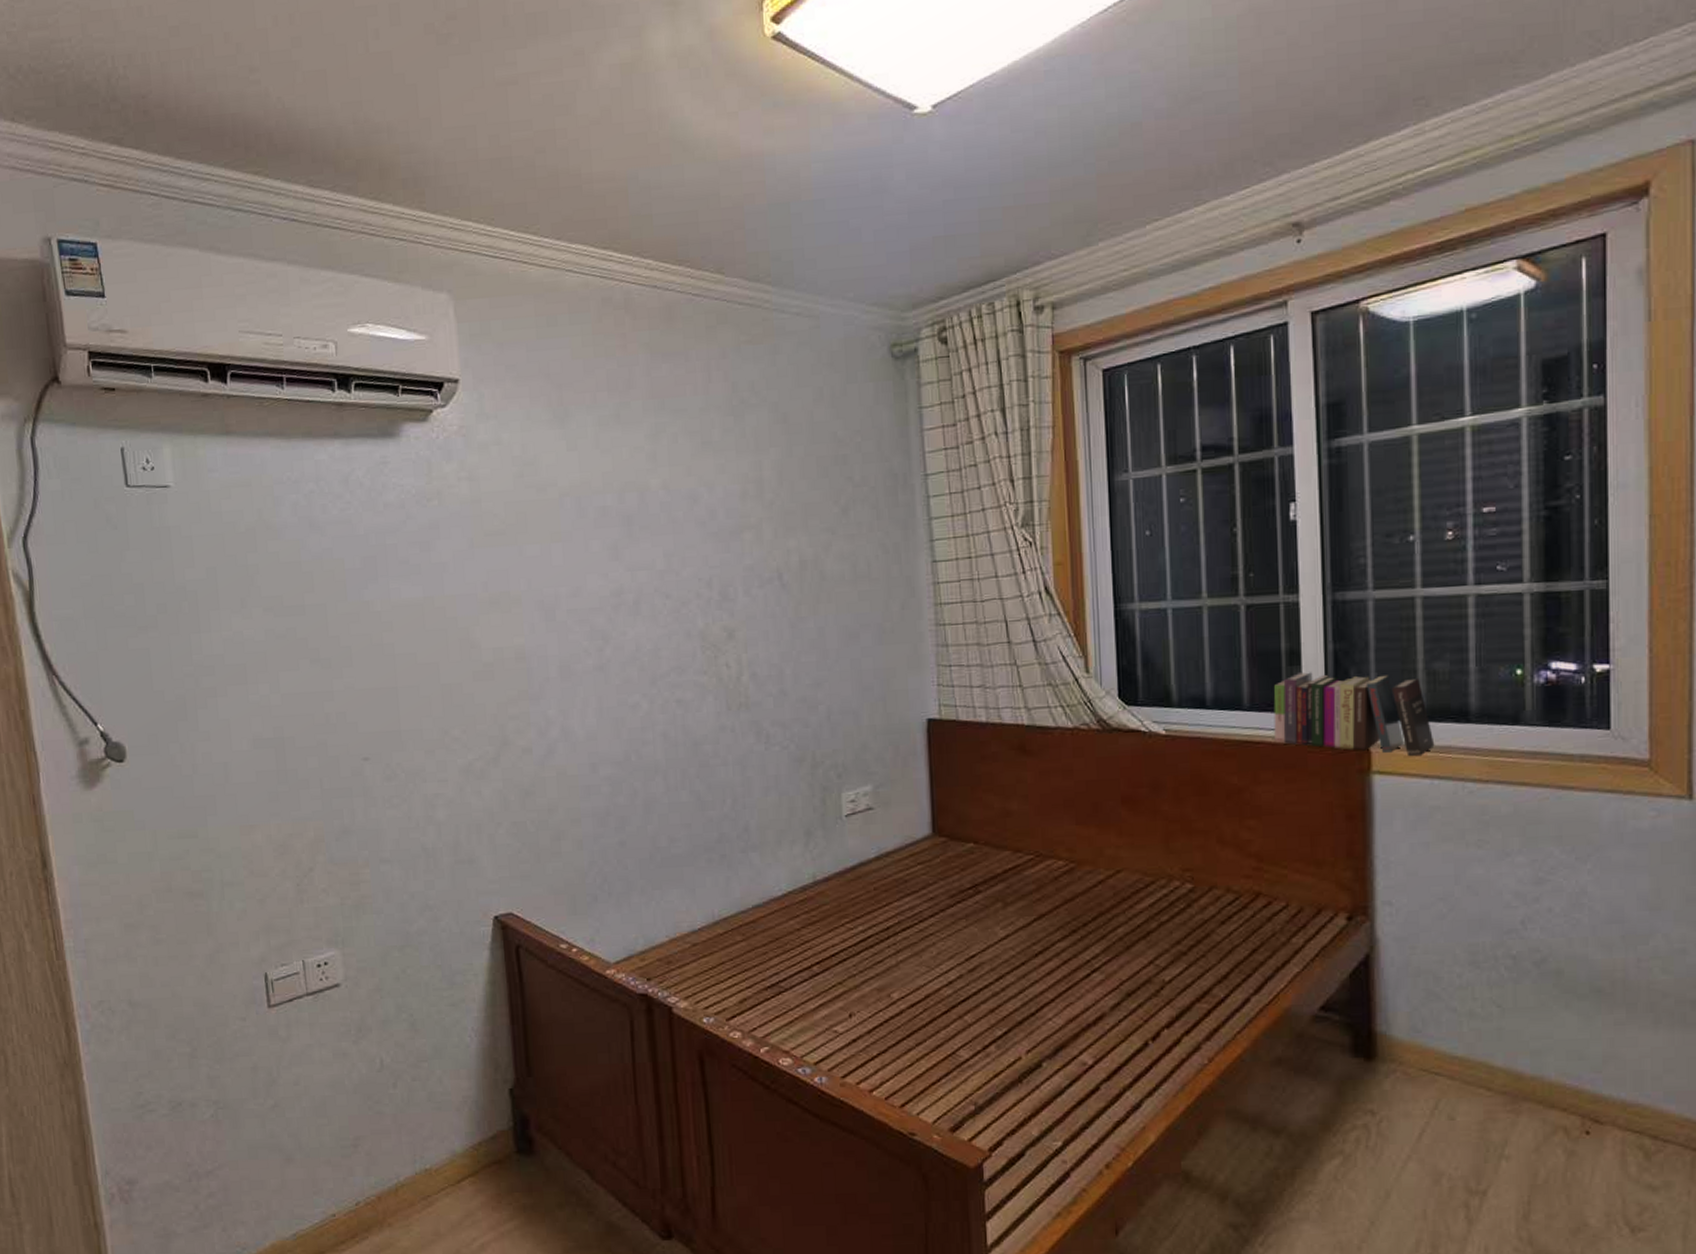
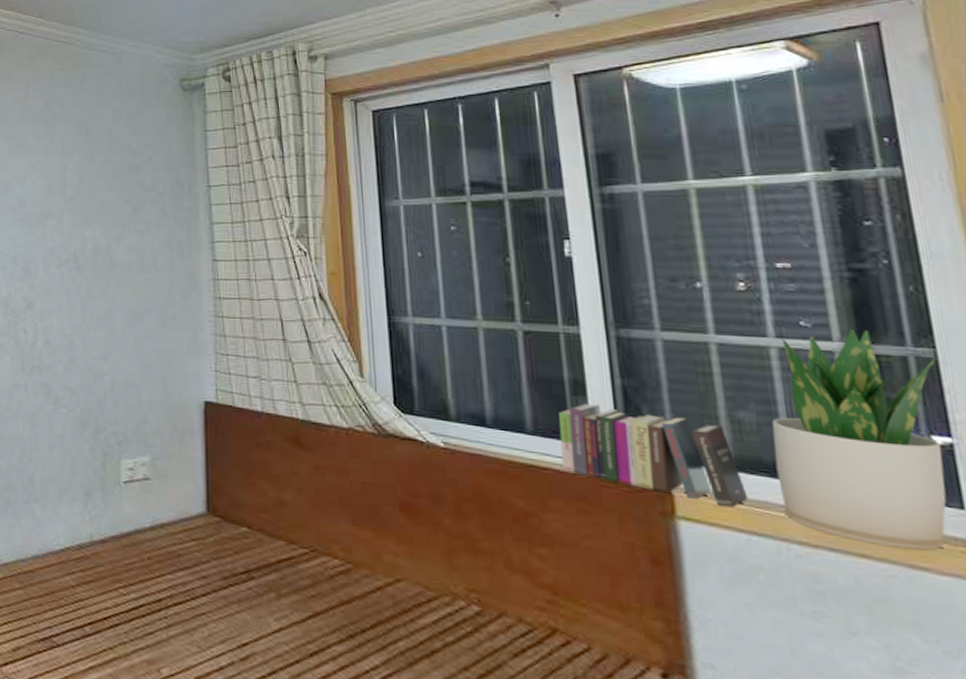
planter: none [1461,568,1610,774] -> present [771,329,947,552]

